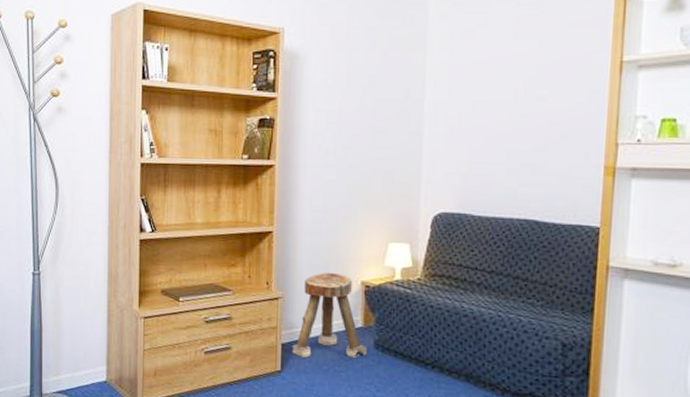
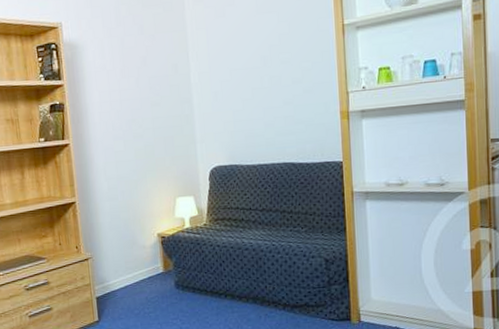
stool: present [292,273,368,358] -> none [106,230,171,306]

